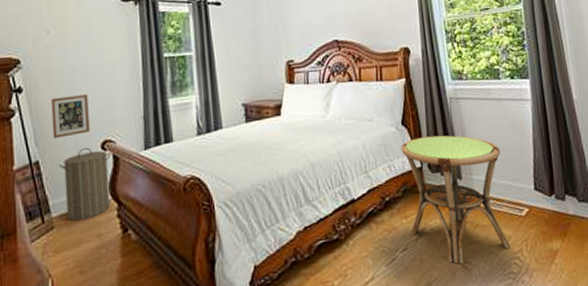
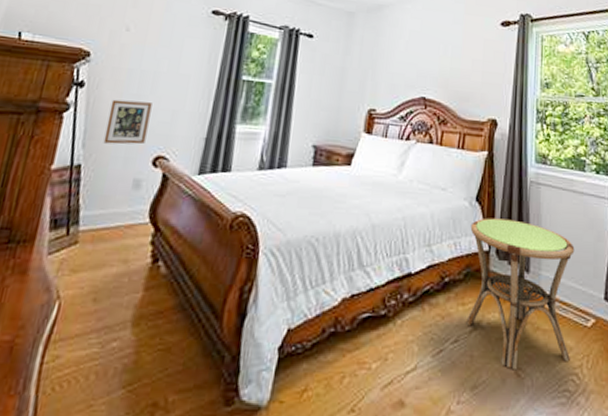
laundry hamper: present [59,147,111,221] -> none [95,159,161,240]

